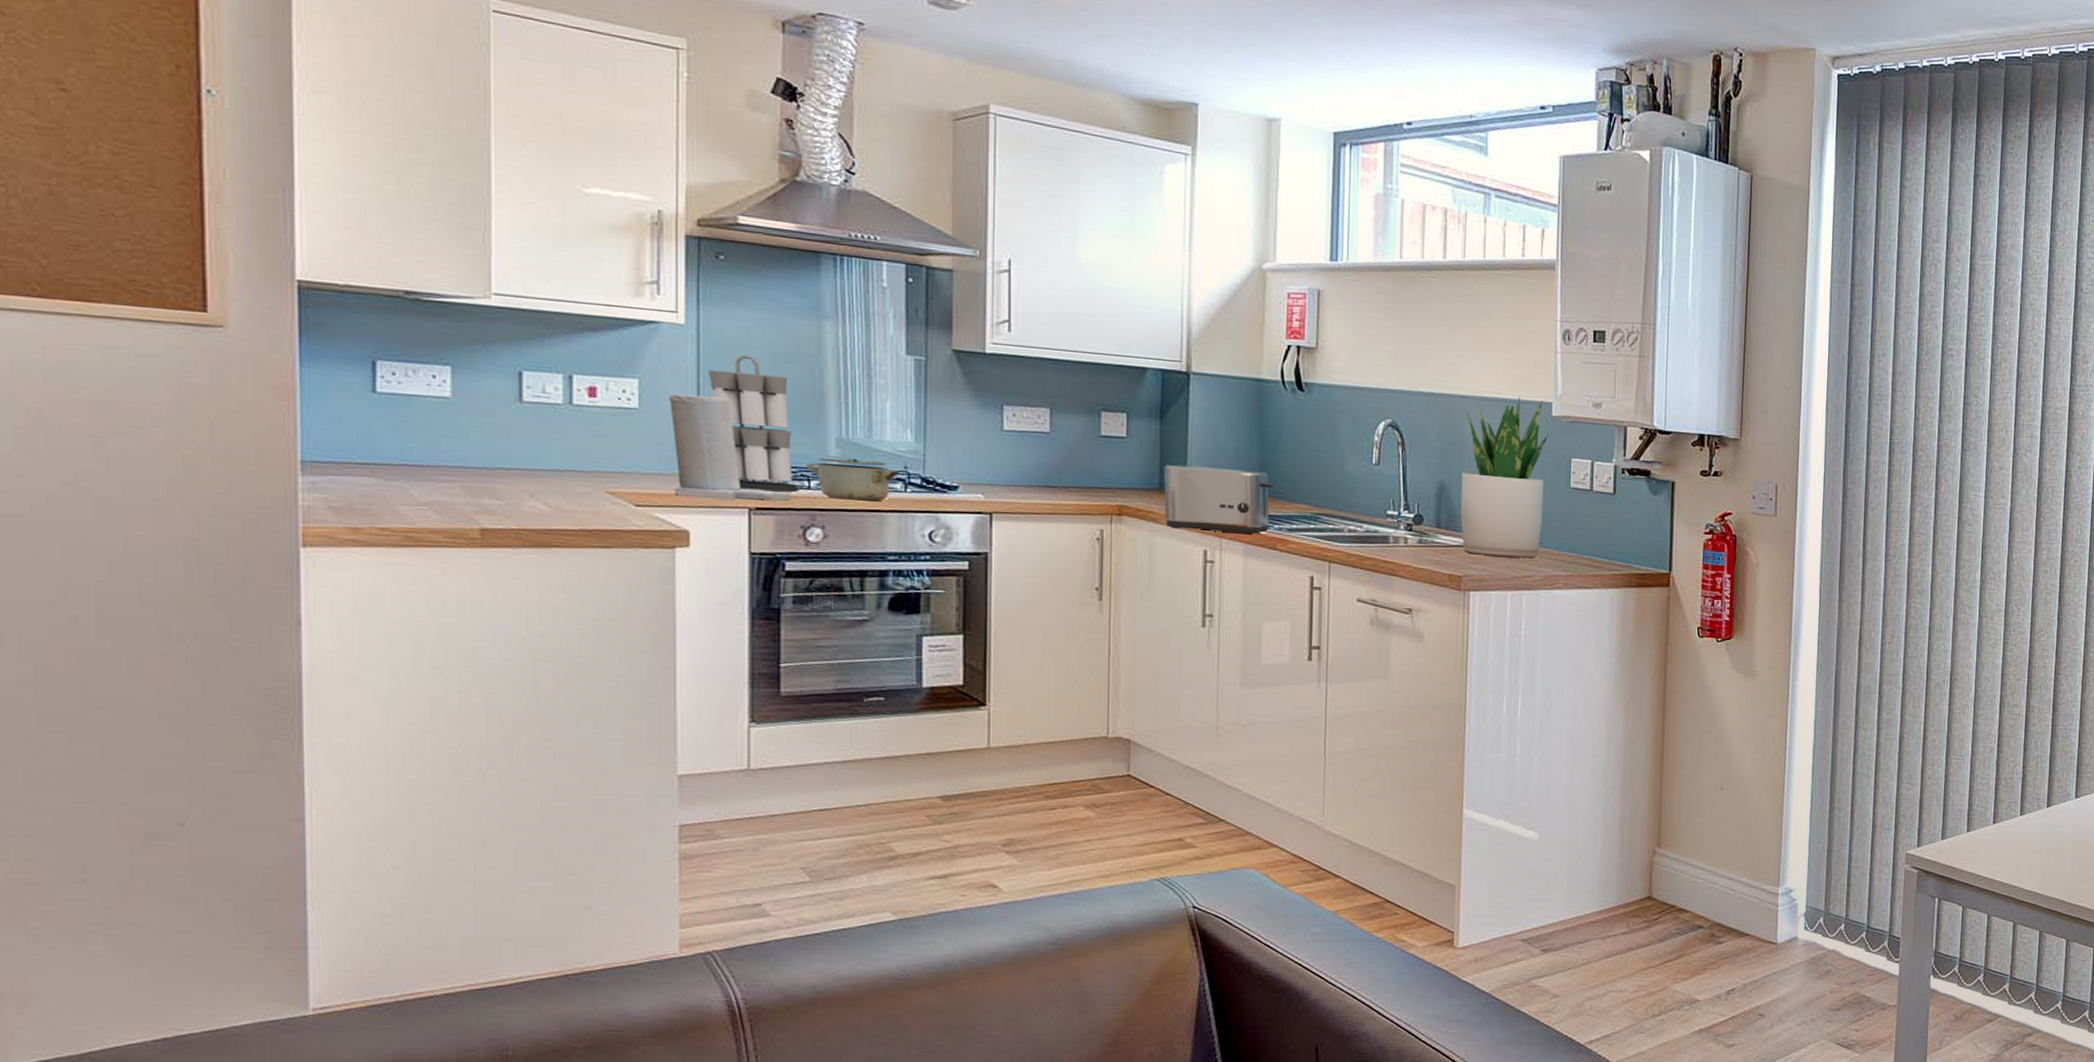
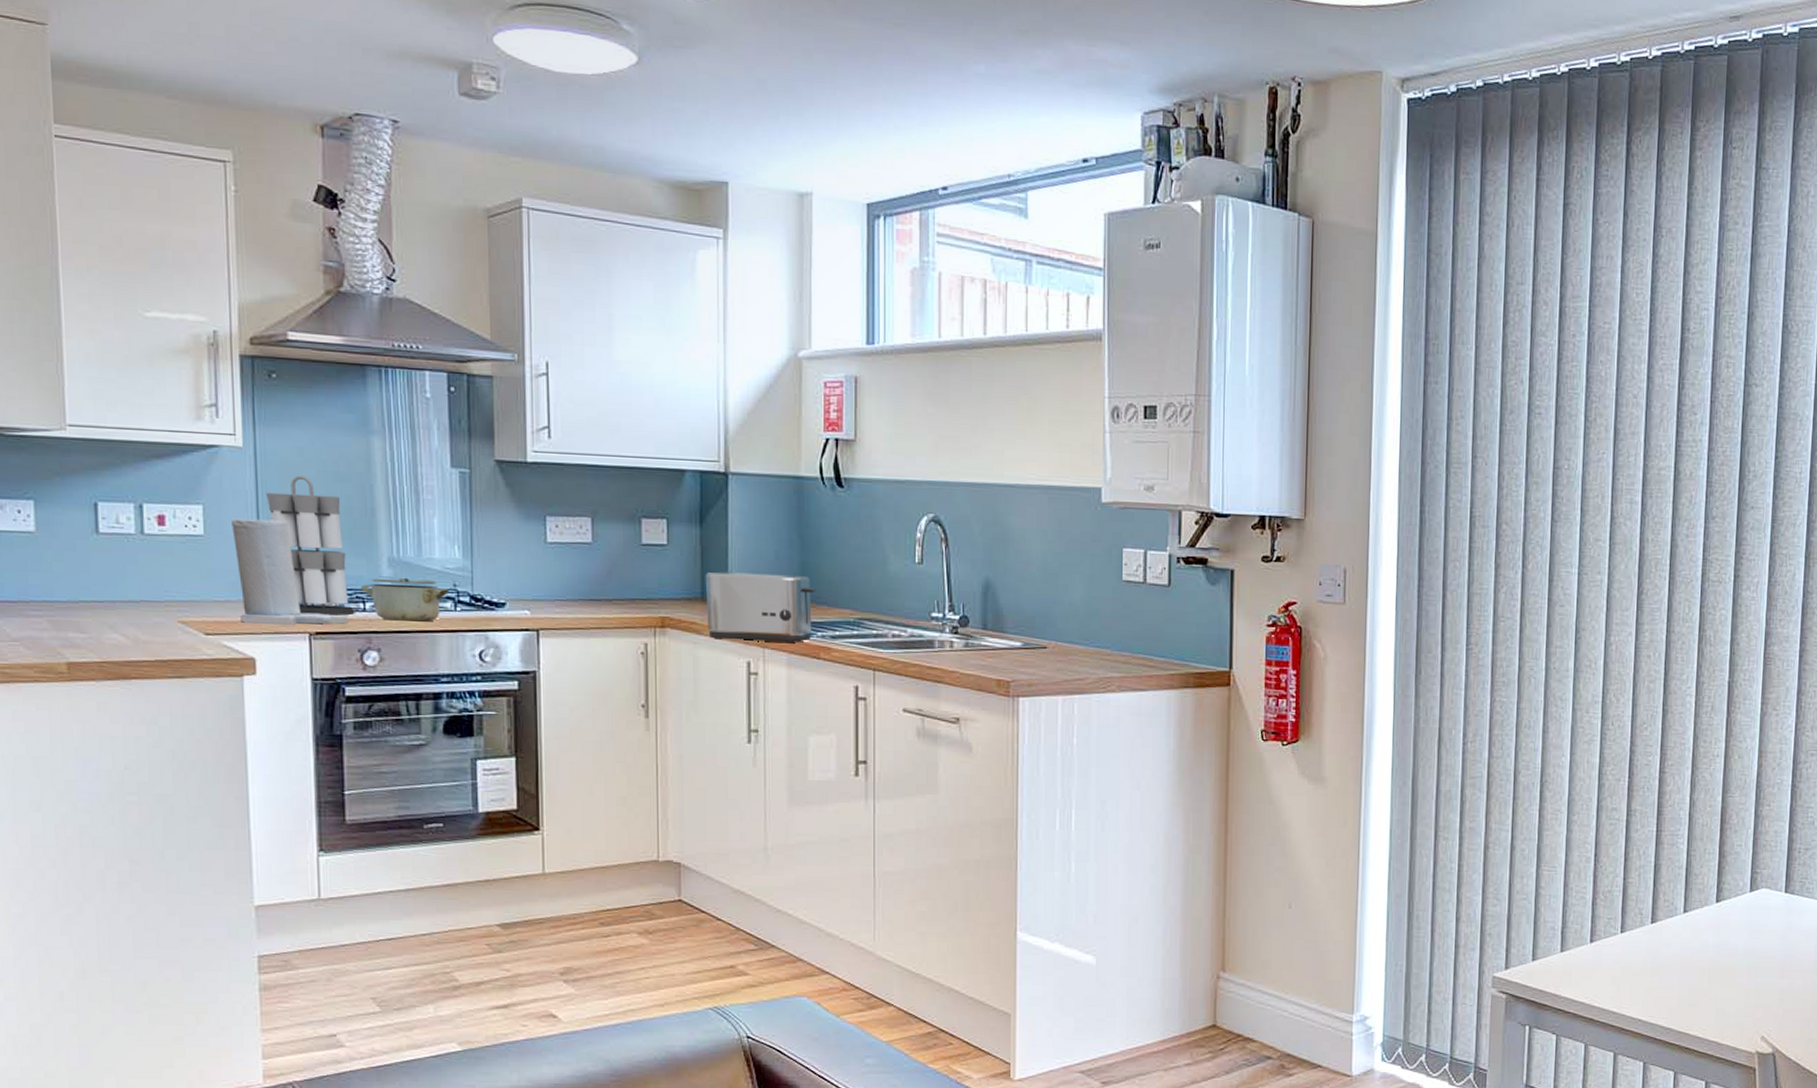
planter: present [1460,396,1549,558] -> none [1007,482,1099,660]

